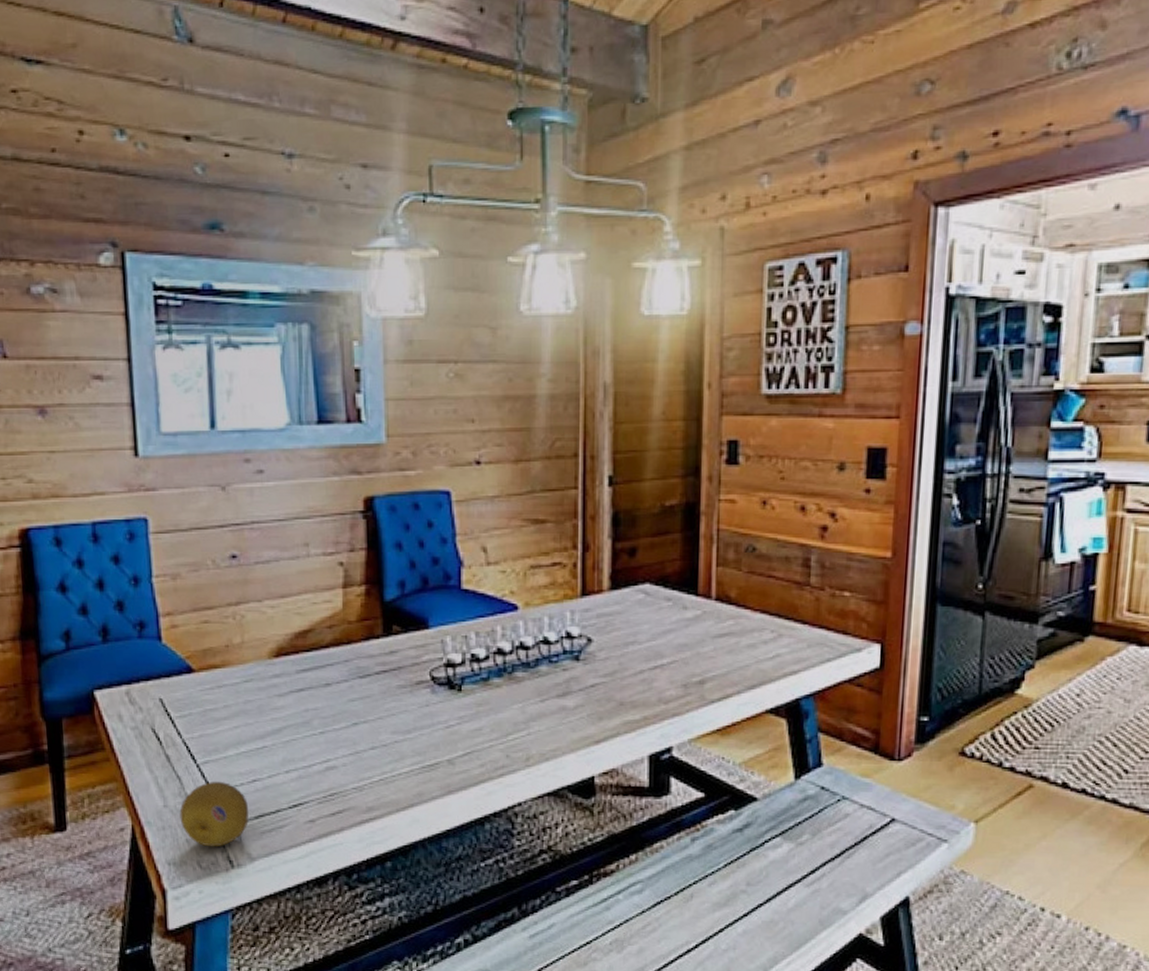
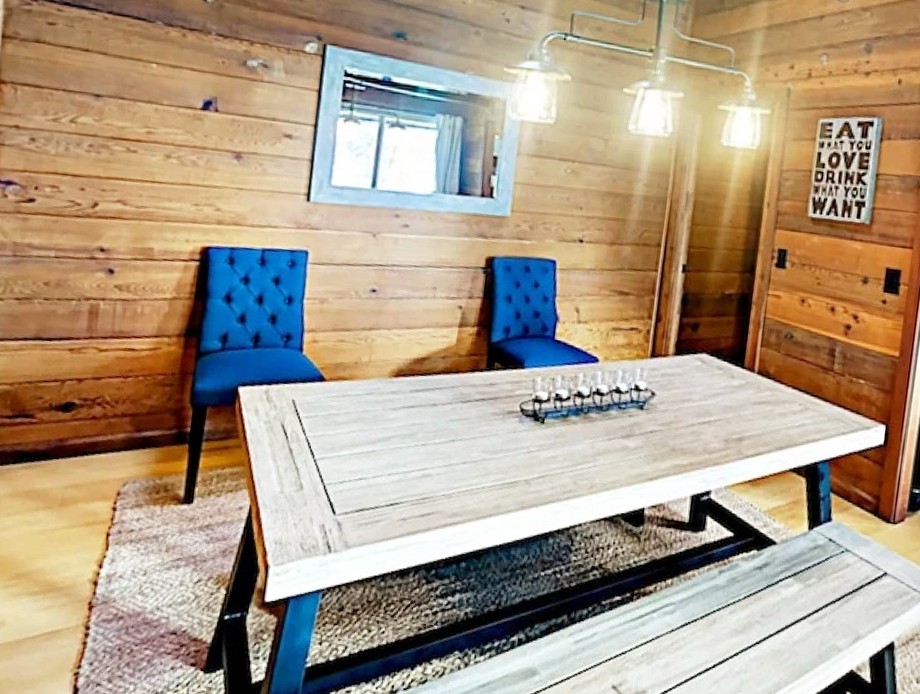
fruit: present [179,781,249,847] -> none [292,475,352,533]

